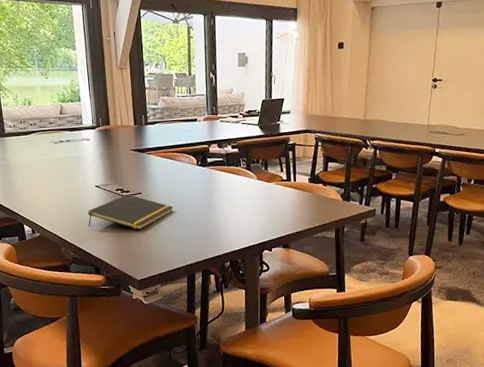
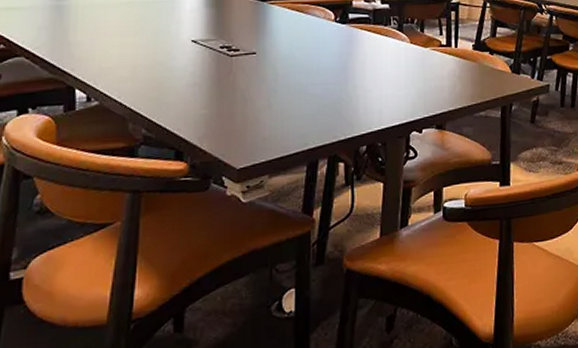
notepad: present [87,194,173,230] -> none [174,54,298,102]

